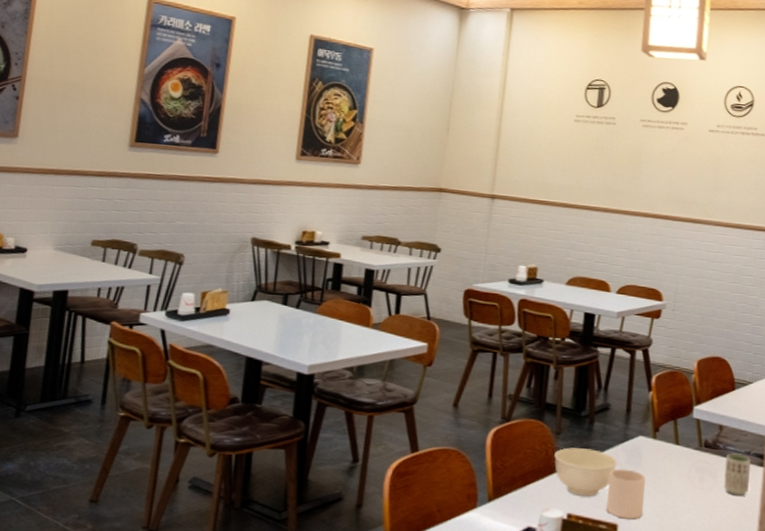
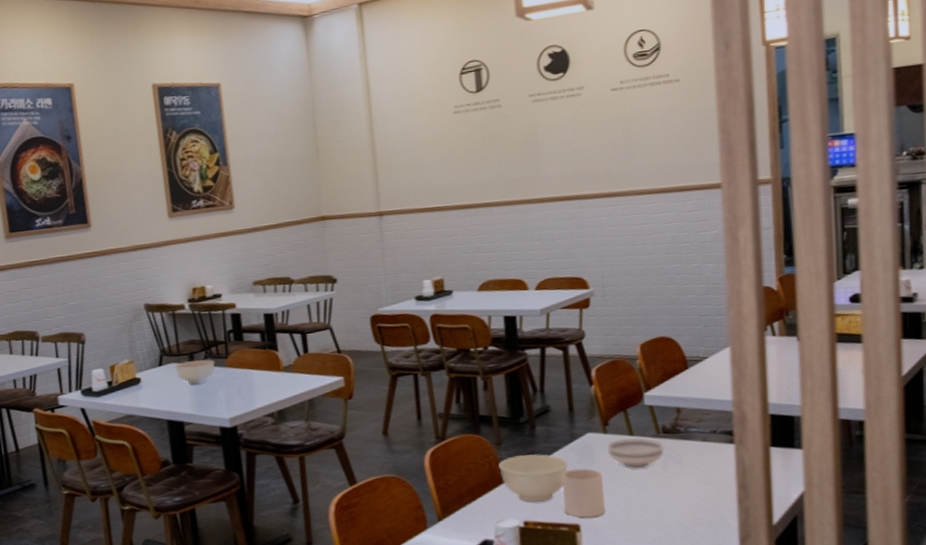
bowl: none [267,301,308,325] -> present [175,359,215,384]
bowl: none [654,446,704,477] -> present [607,437,664,468]
cup: present [724,453,751,496] -> none [688,434,720,478]

